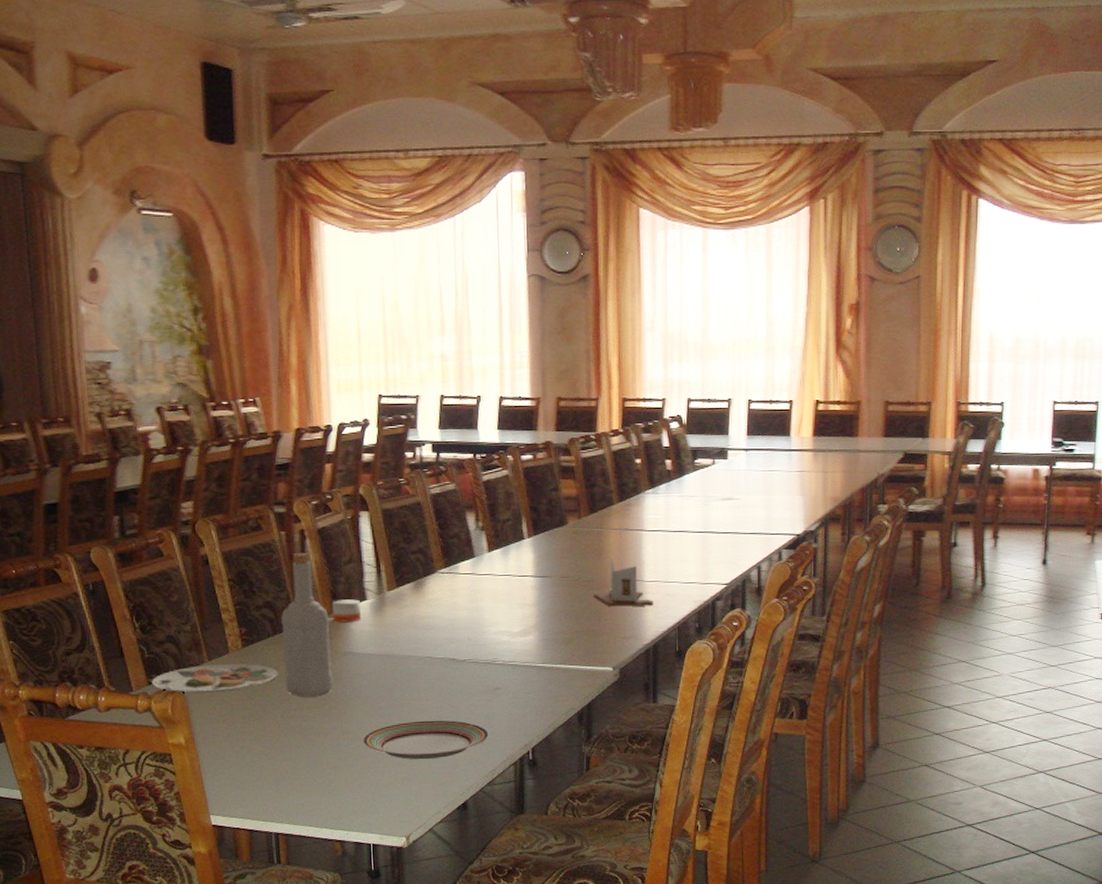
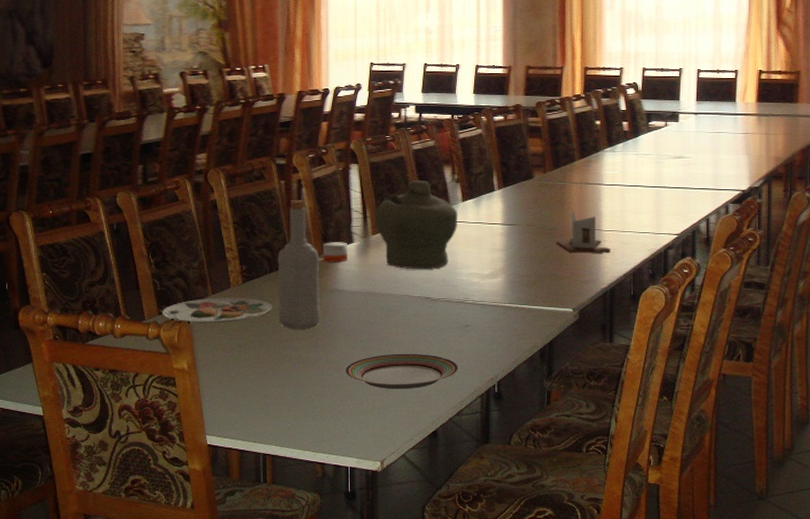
jar: none [390,529,484,629] -> present [374,180,458,270]

